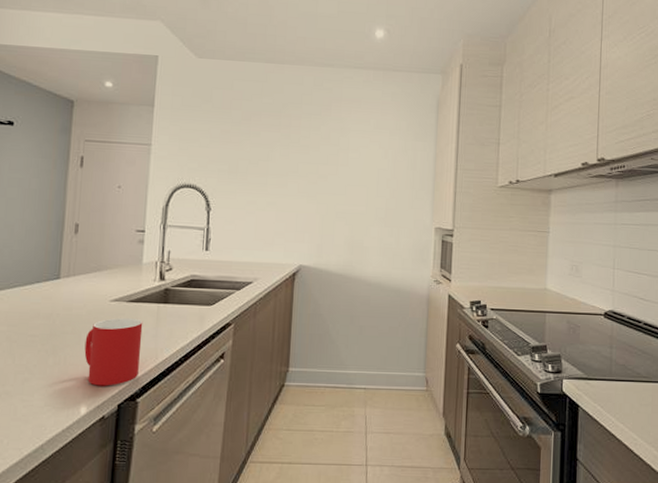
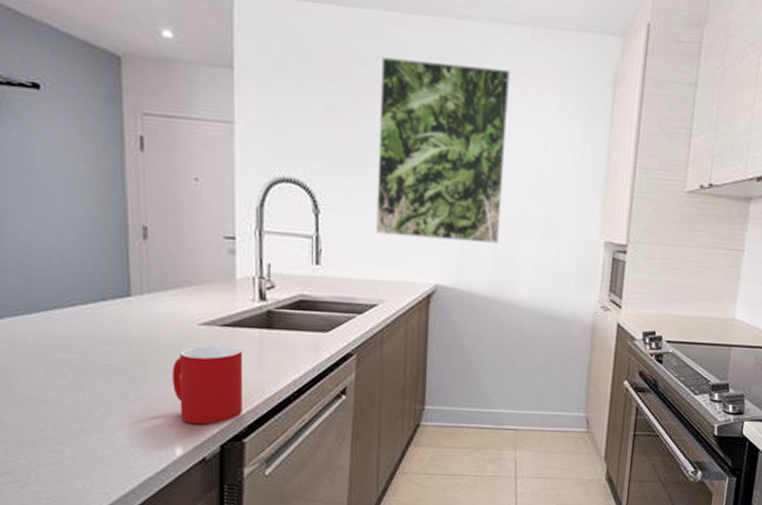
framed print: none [254,95,358,231] -> present [376,57,510,243]

